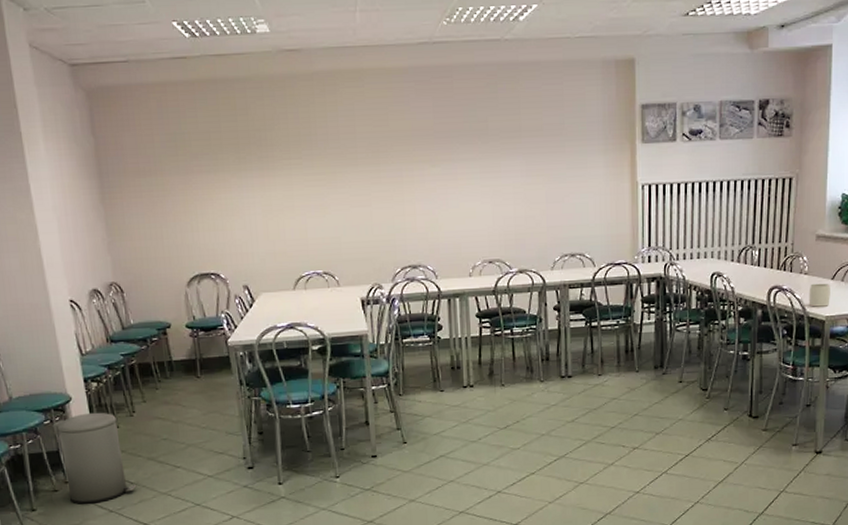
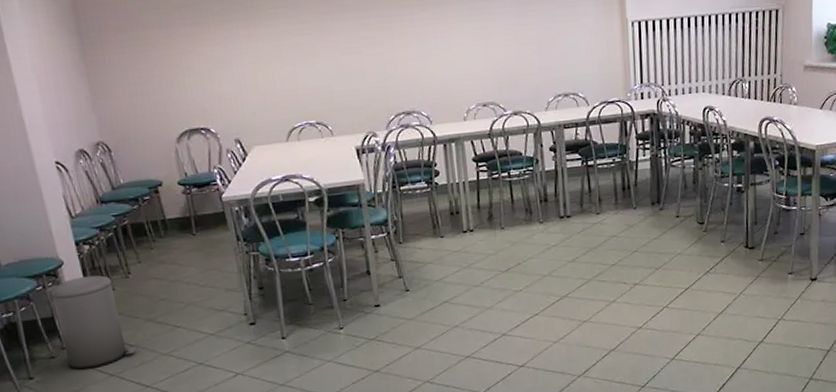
mug: present [808,283,830,307] -> none [798,112,820,137]

